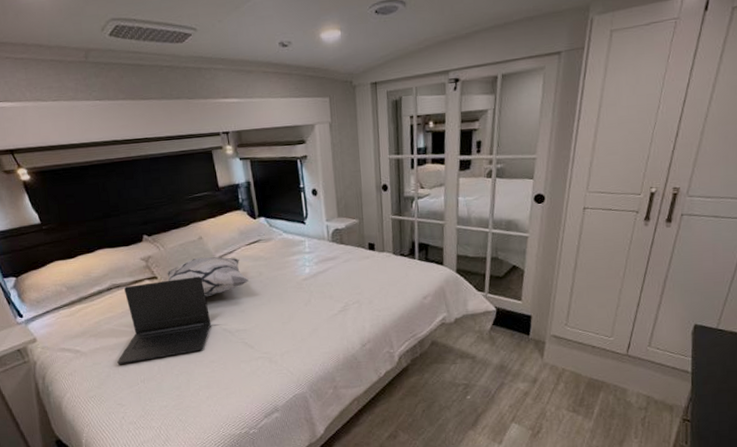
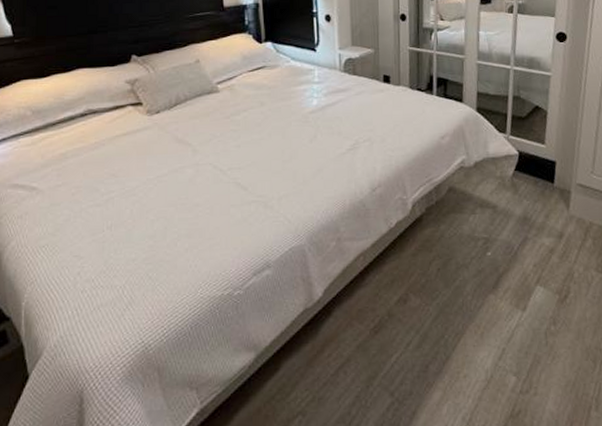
laptop: present [117,276,211,365] -> none [81,104,200,206]
decorative pillow: present [167,257,249,297] -> none [154,82,248,129]

